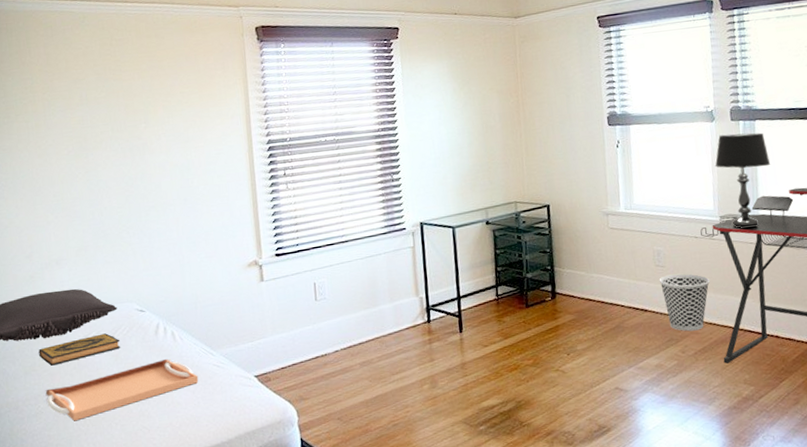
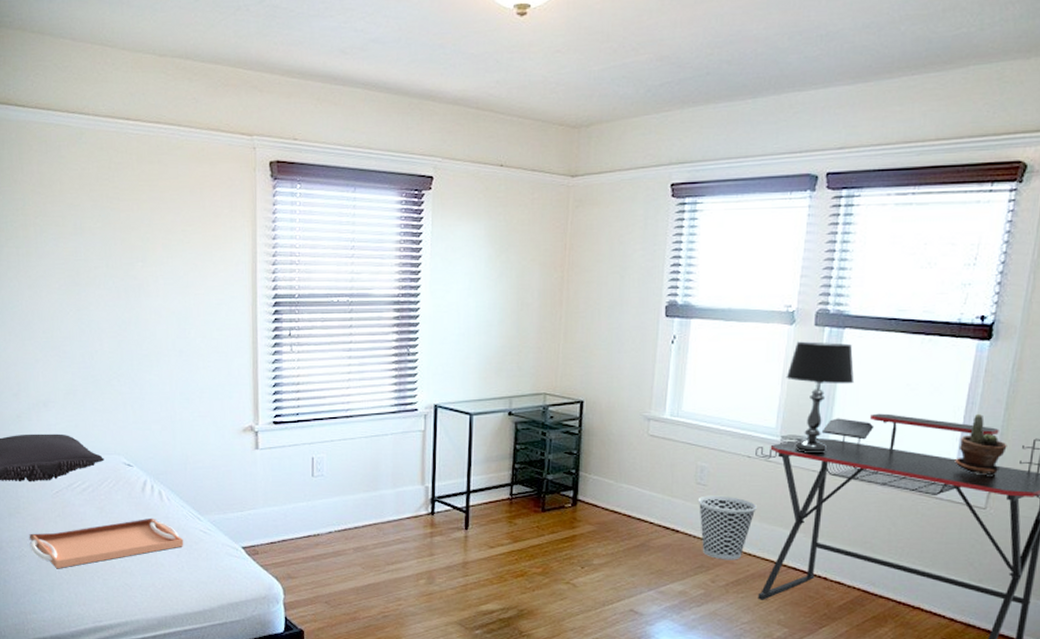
hardback book: present [38,333,121,366] -> none [23,484,106,510]

